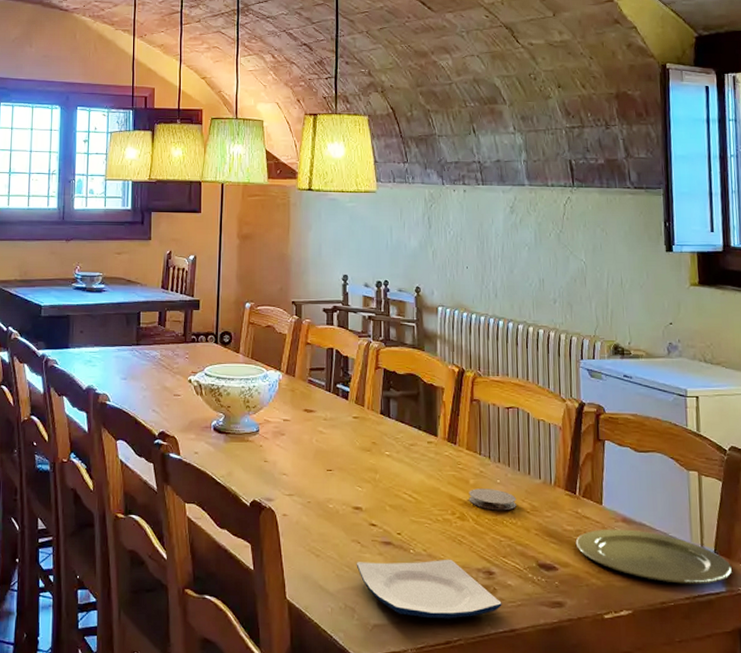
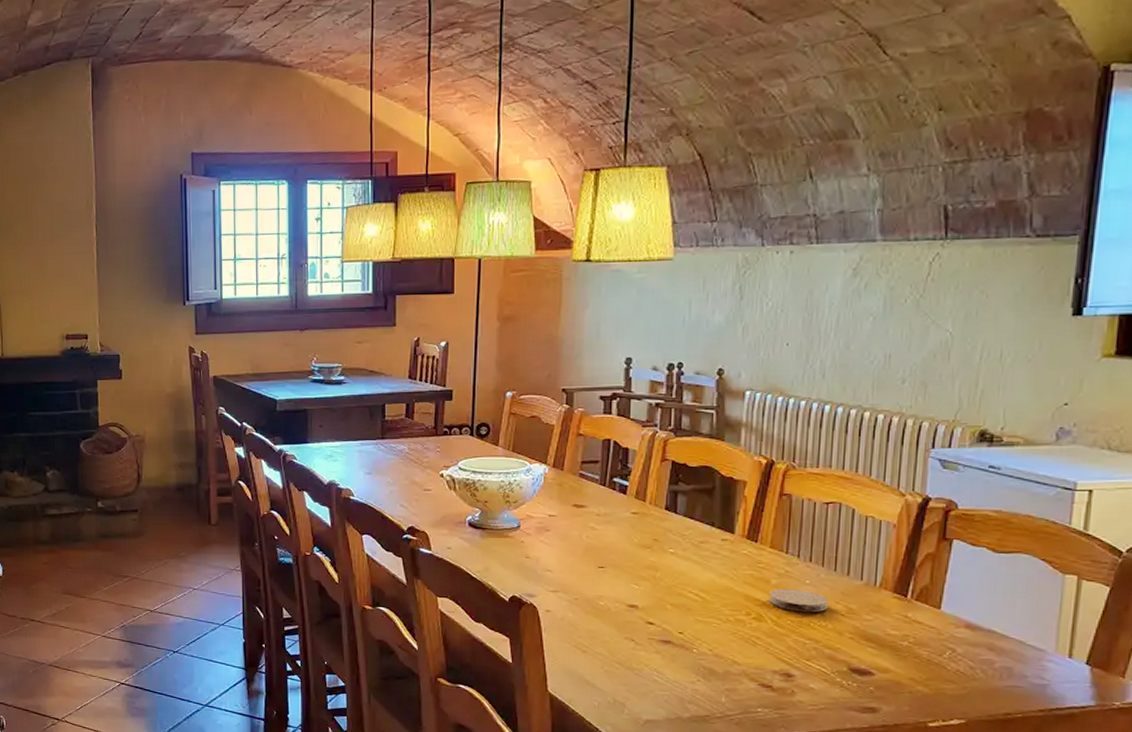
plate: present [356,559,502,619] -> none [628,659,801,719]
plate: present [575,529,732,584] -> none [900,634,1108,697]

